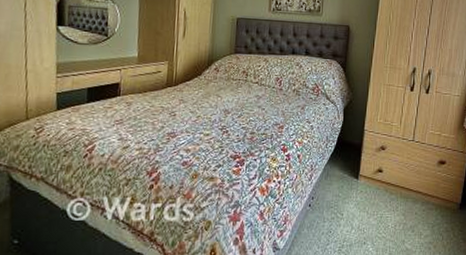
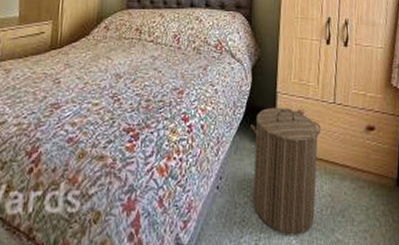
laundry hamper: none [338,142,400,244] -> present [251,107,321,235]

